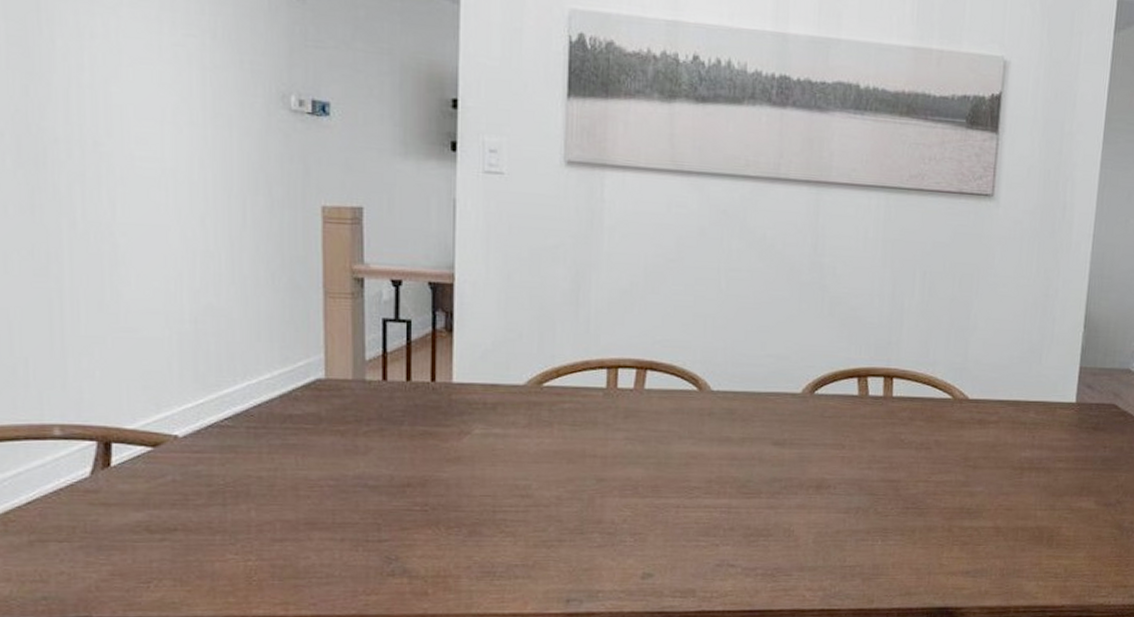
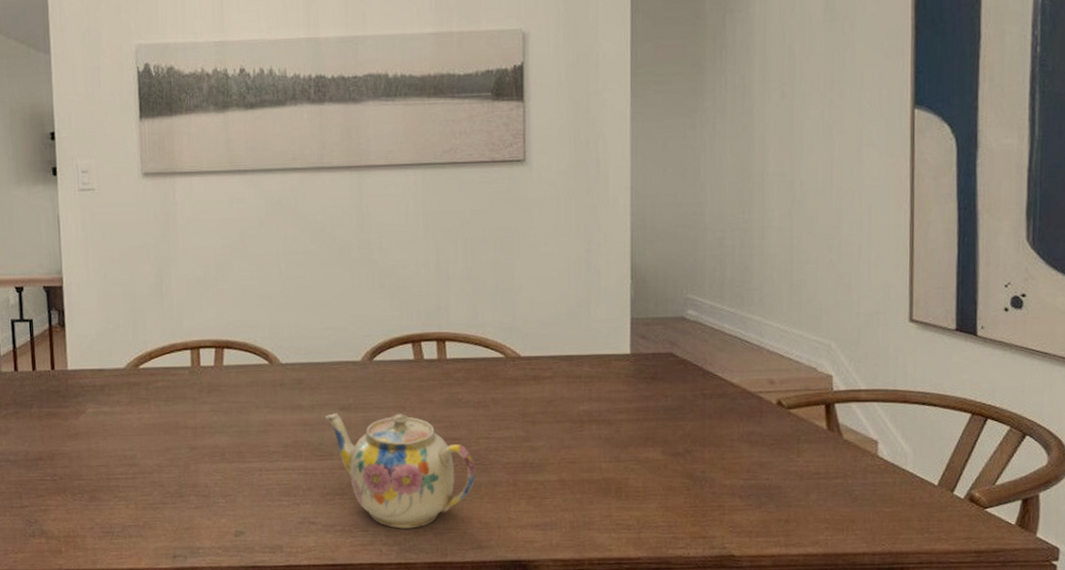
teapot: none [756,448,912,573] -> present [325,413,476,529]

